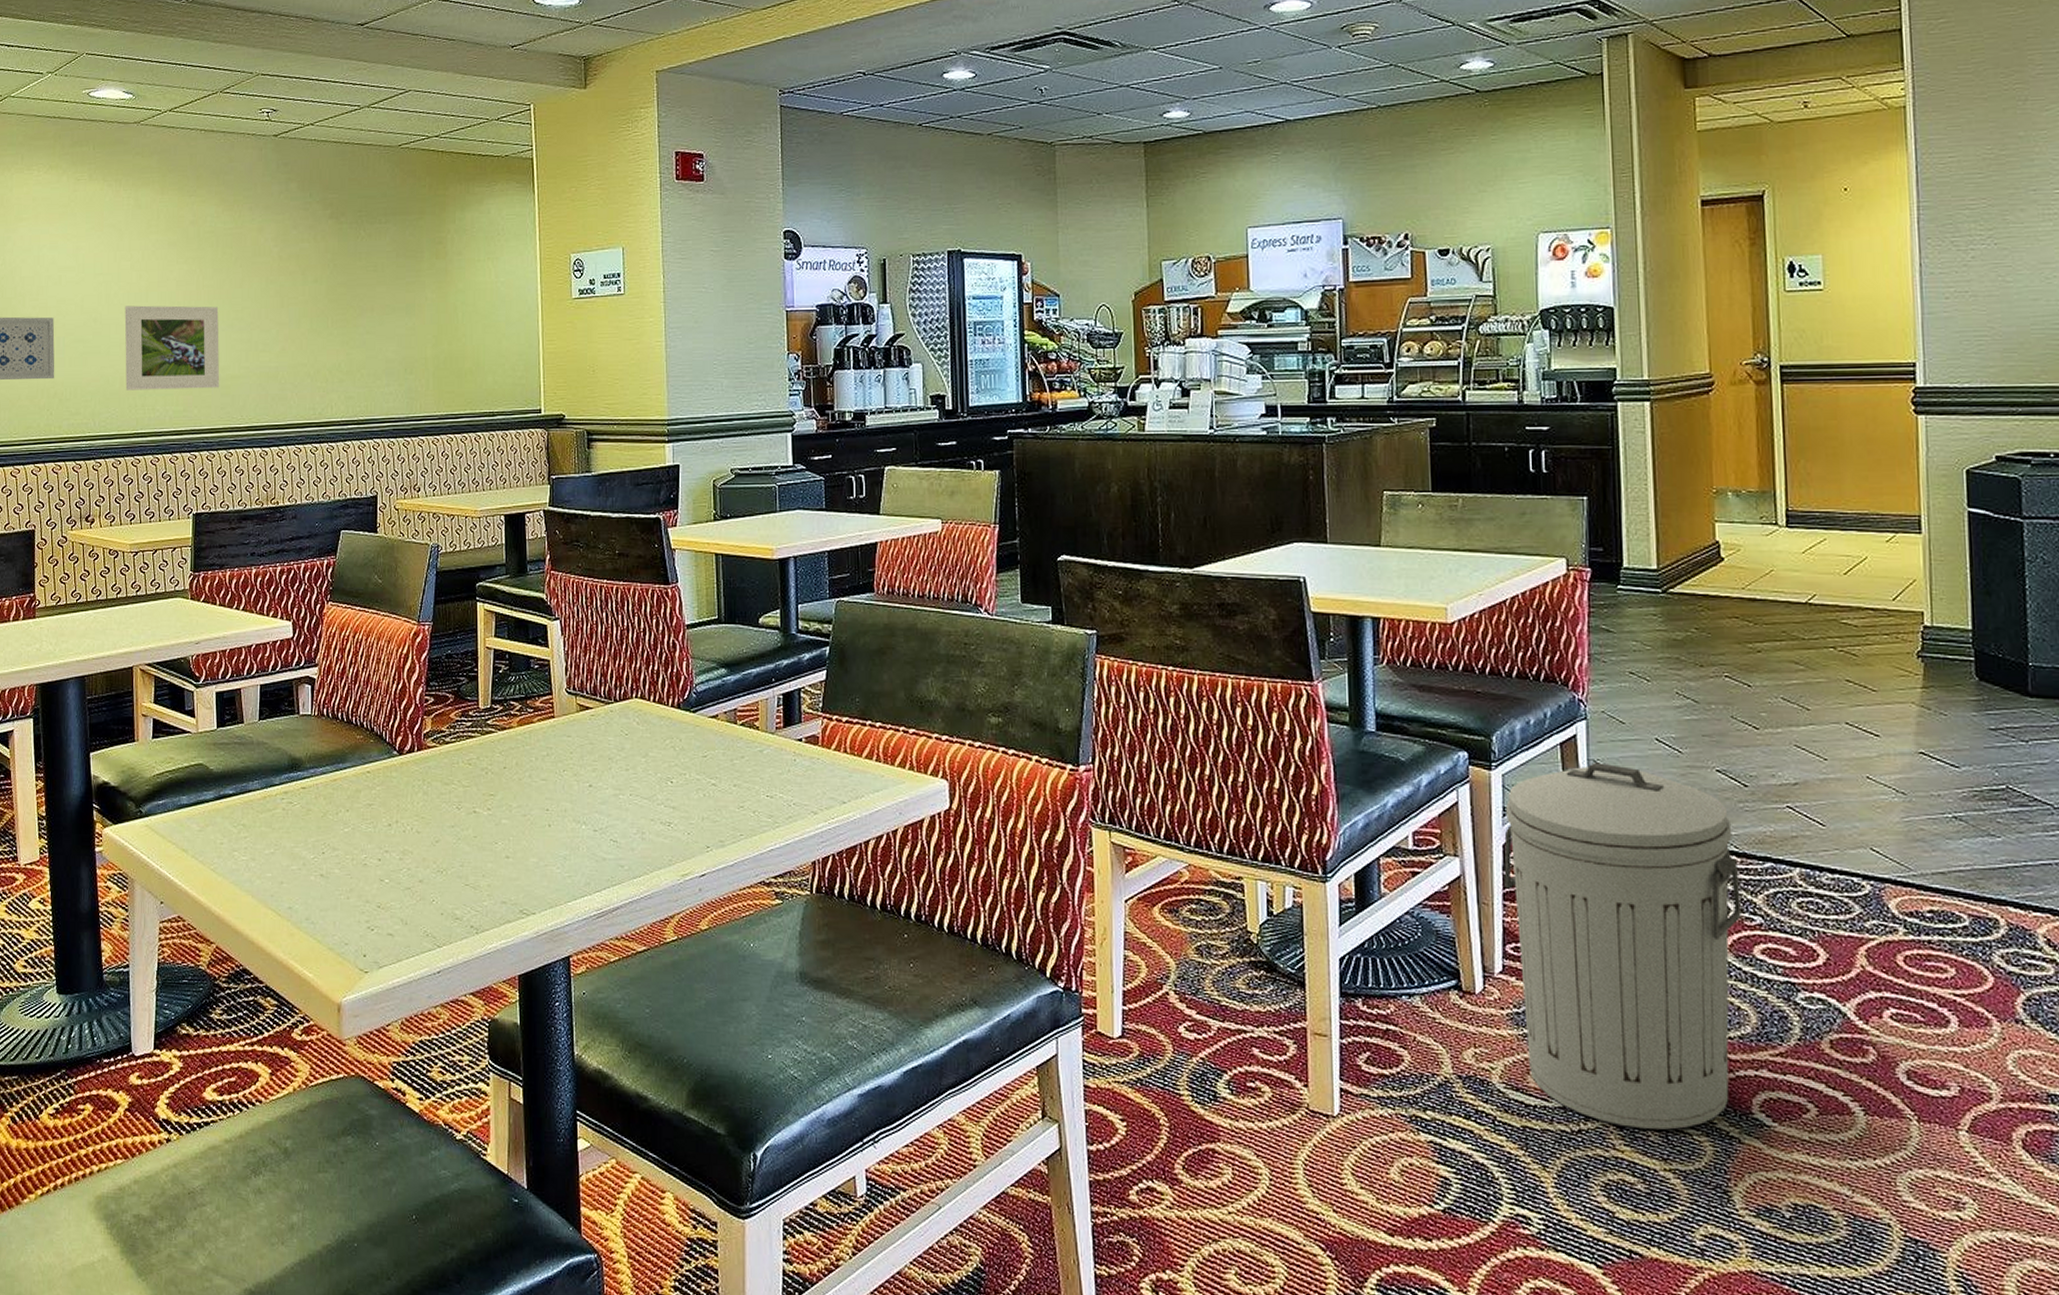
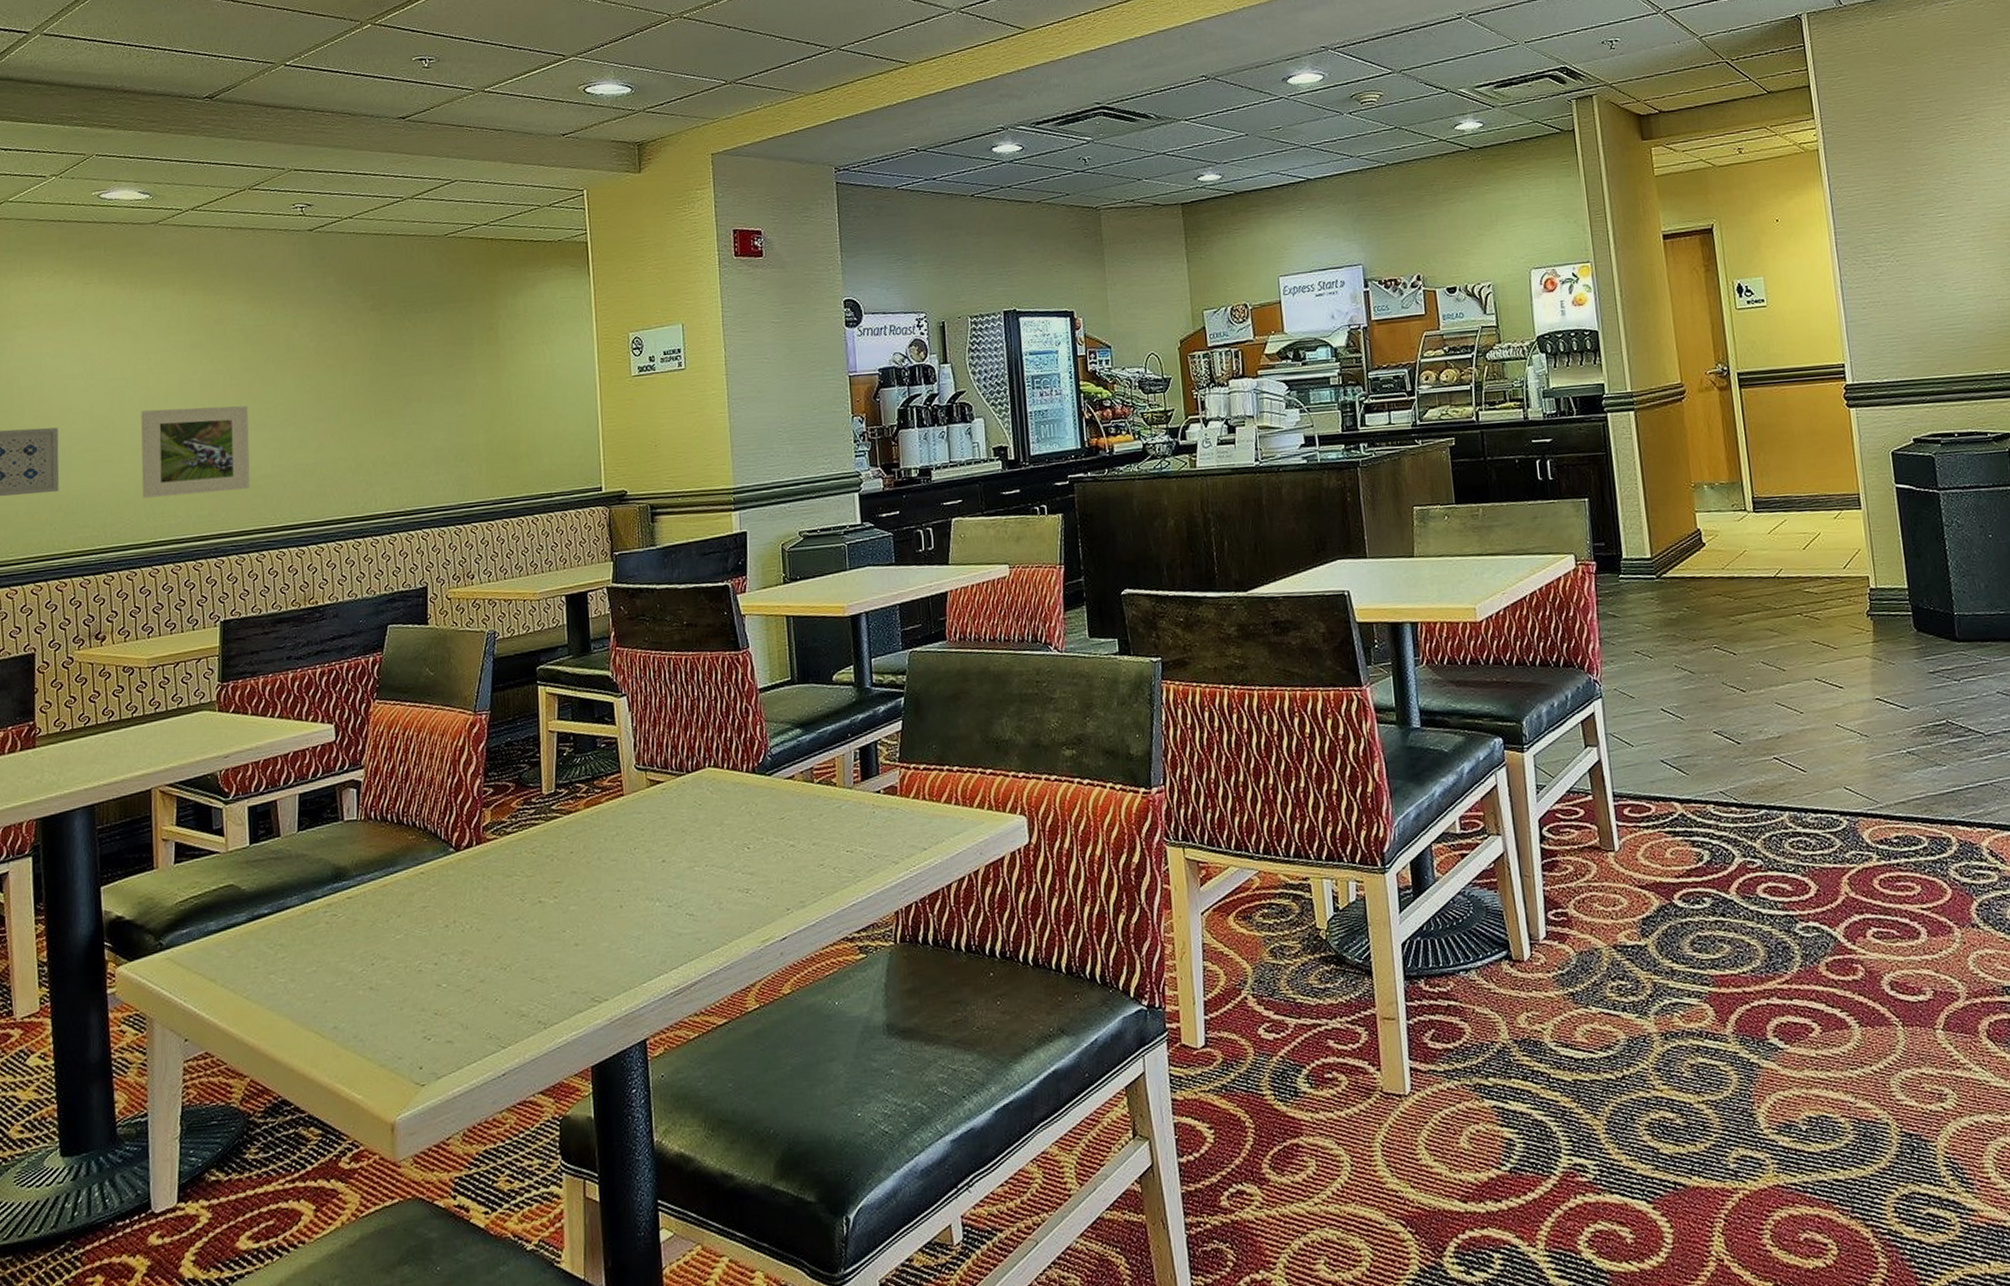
trash can: present [1503,762,1741,1130] -> none [1539,735,1747,1068]

